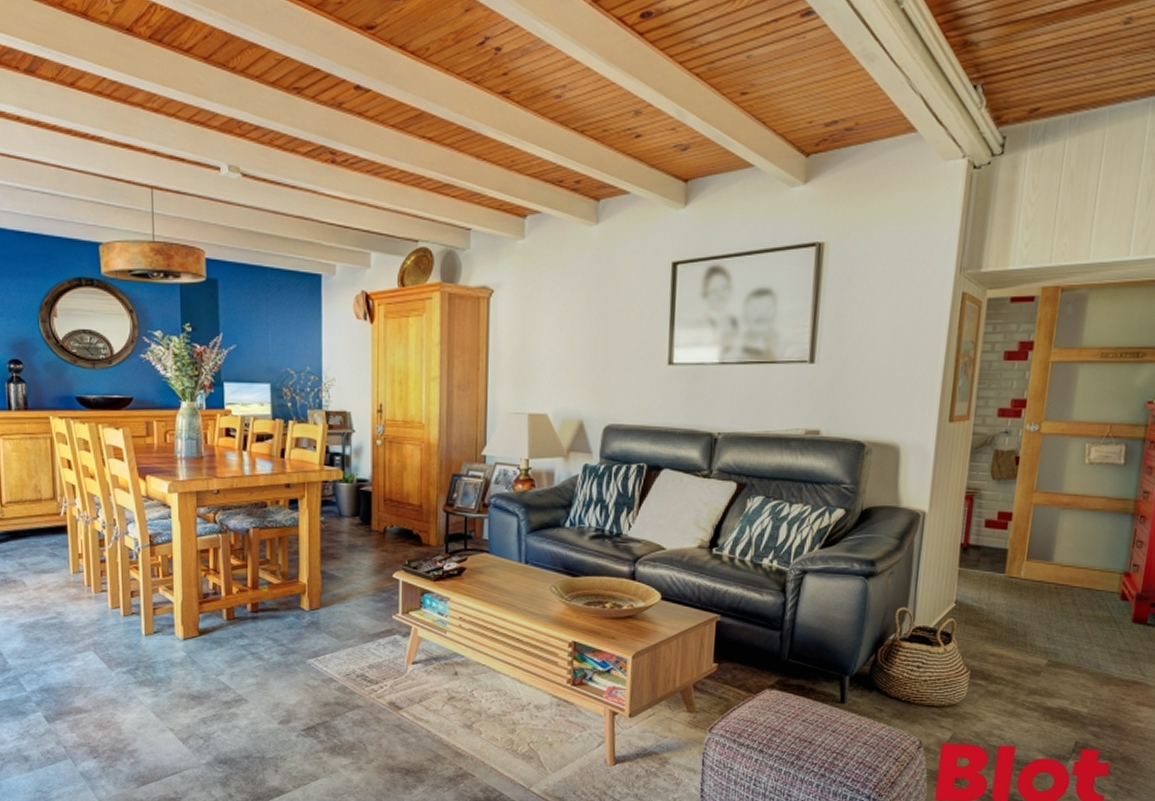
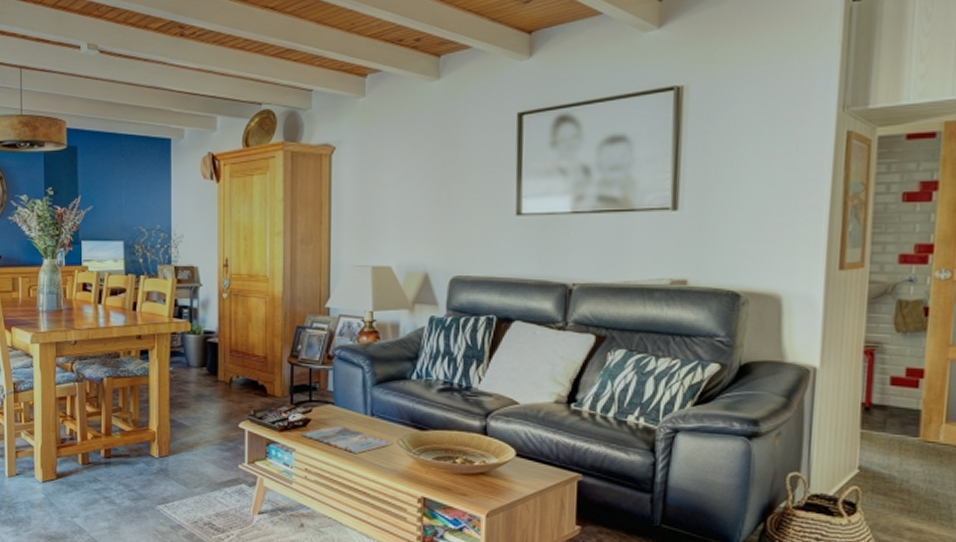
magazine: none [456,573,546,601] -> present [301,425,393,453]

